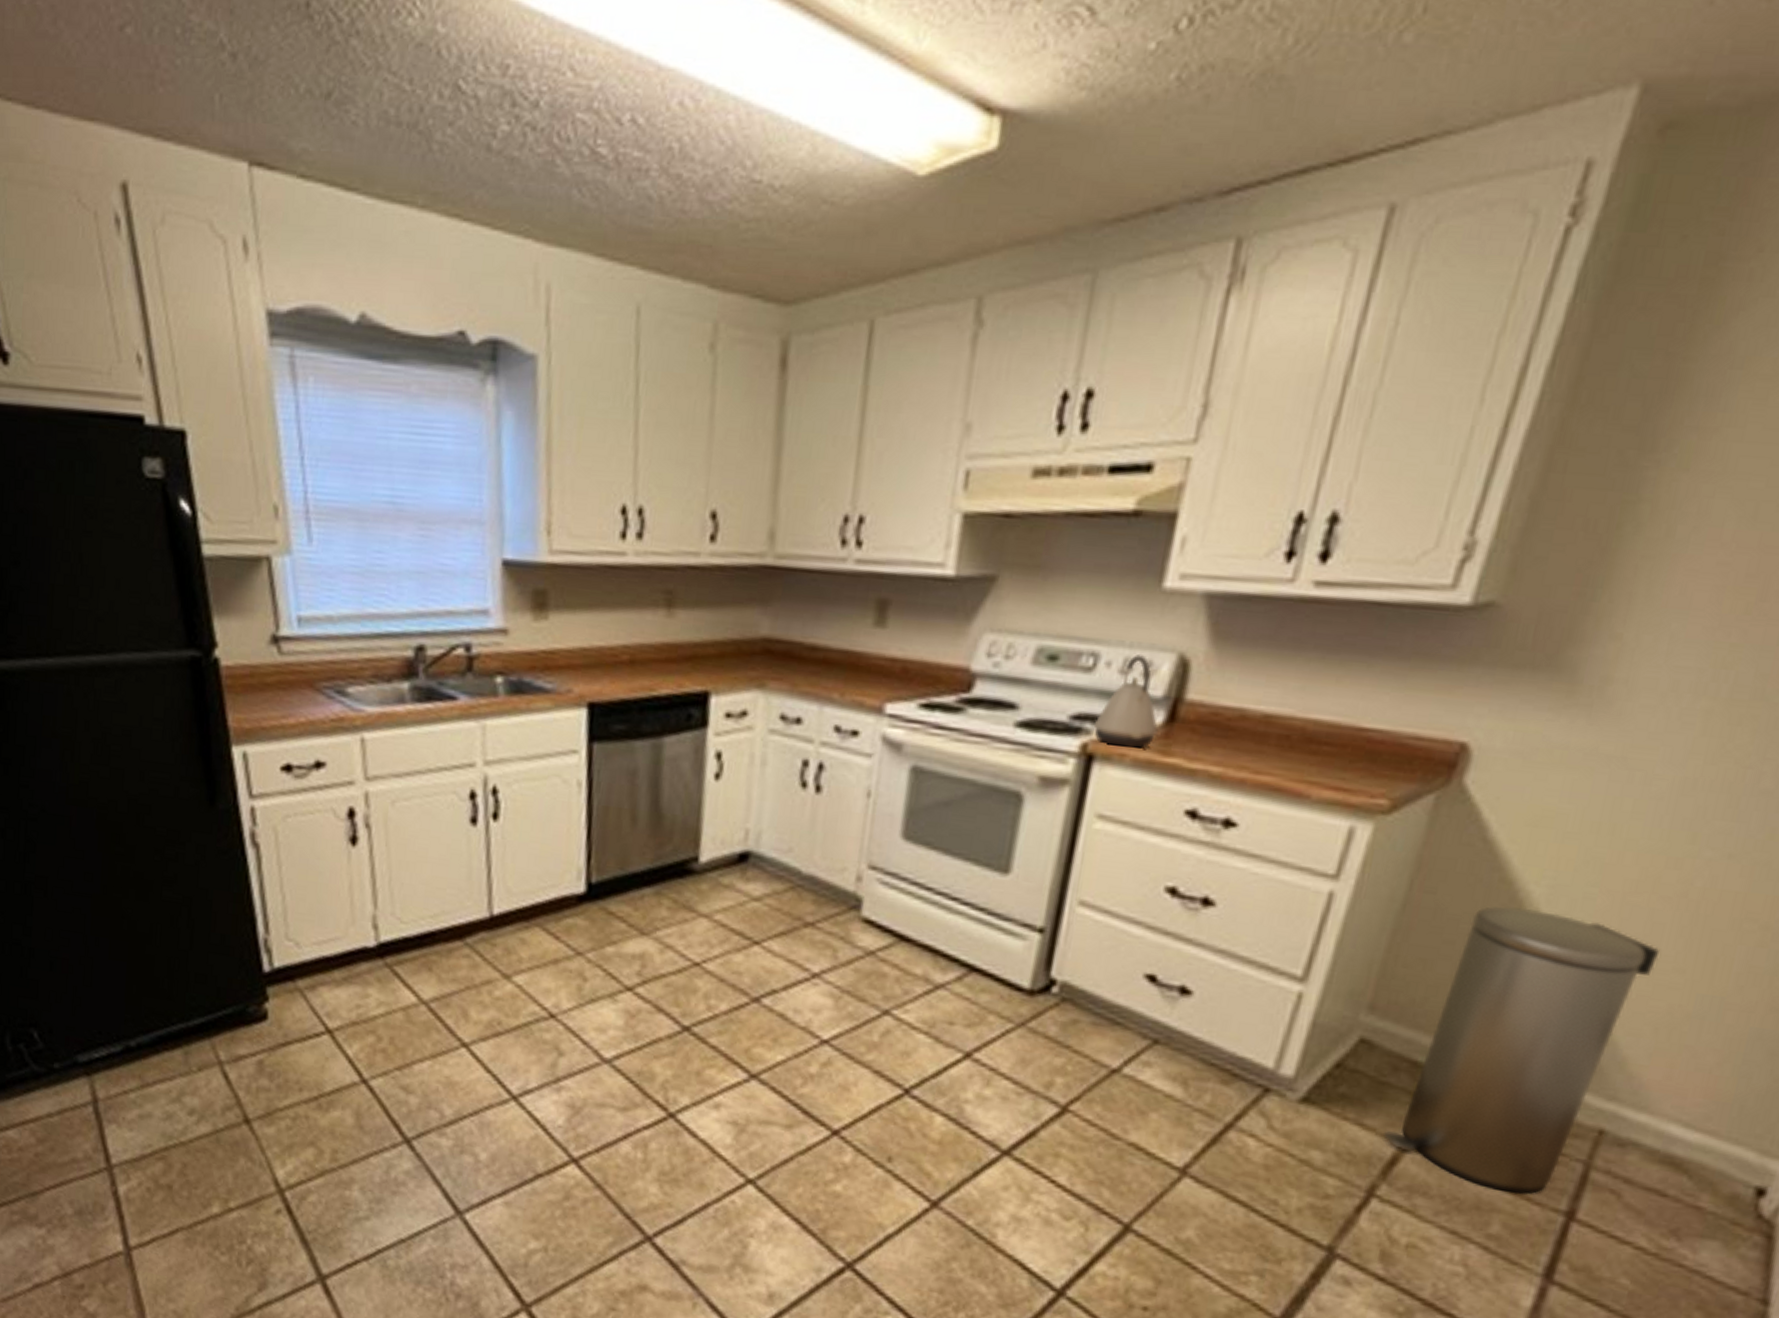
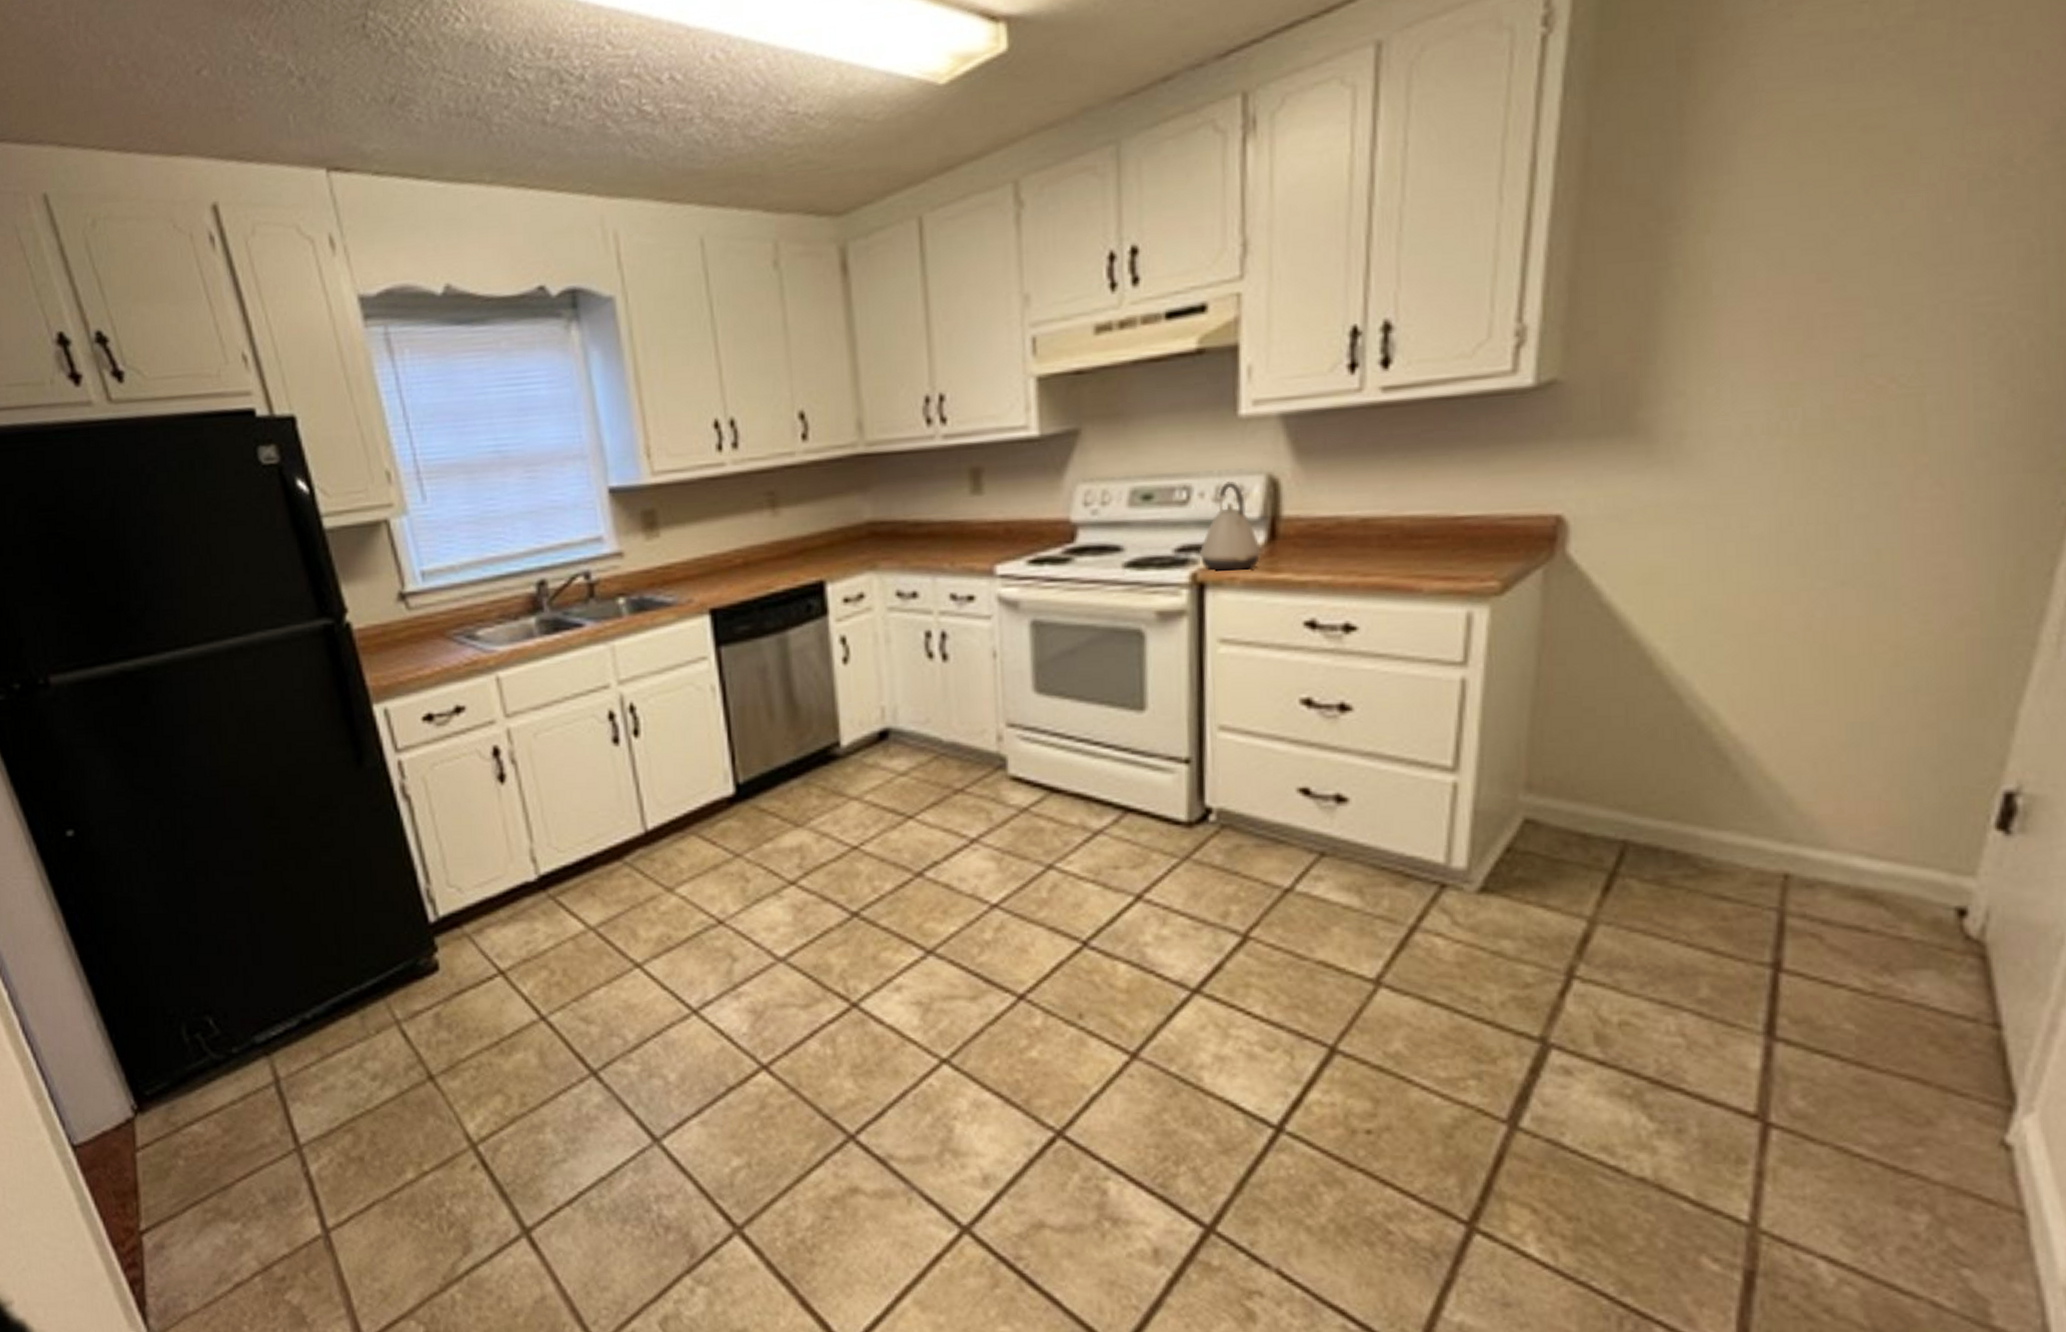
pedal bin: present [1383,906,1661,1195] -> none [1570,664,1799,953]

